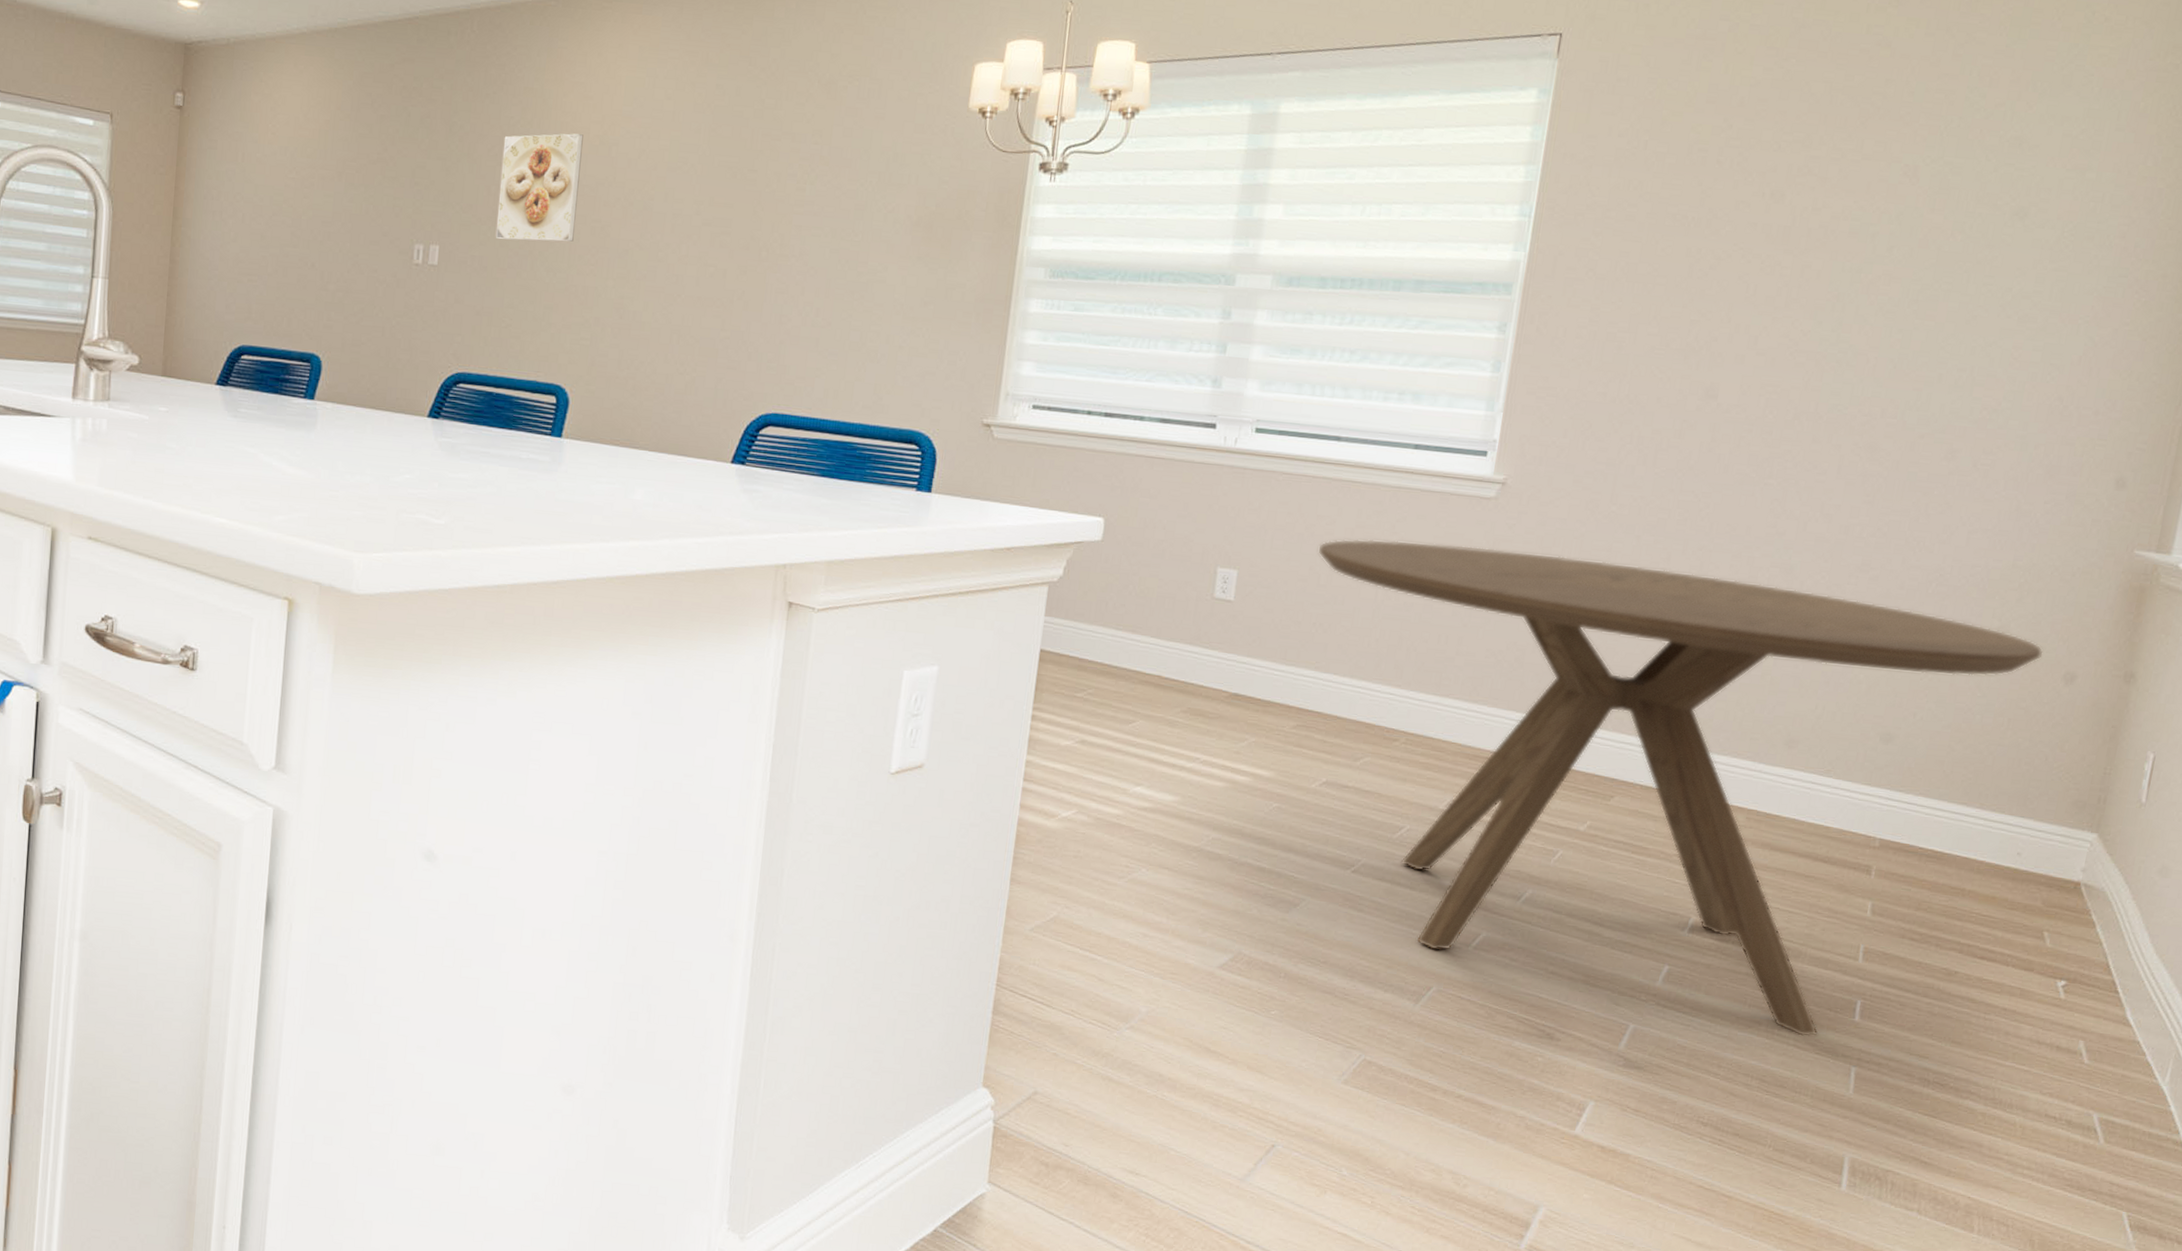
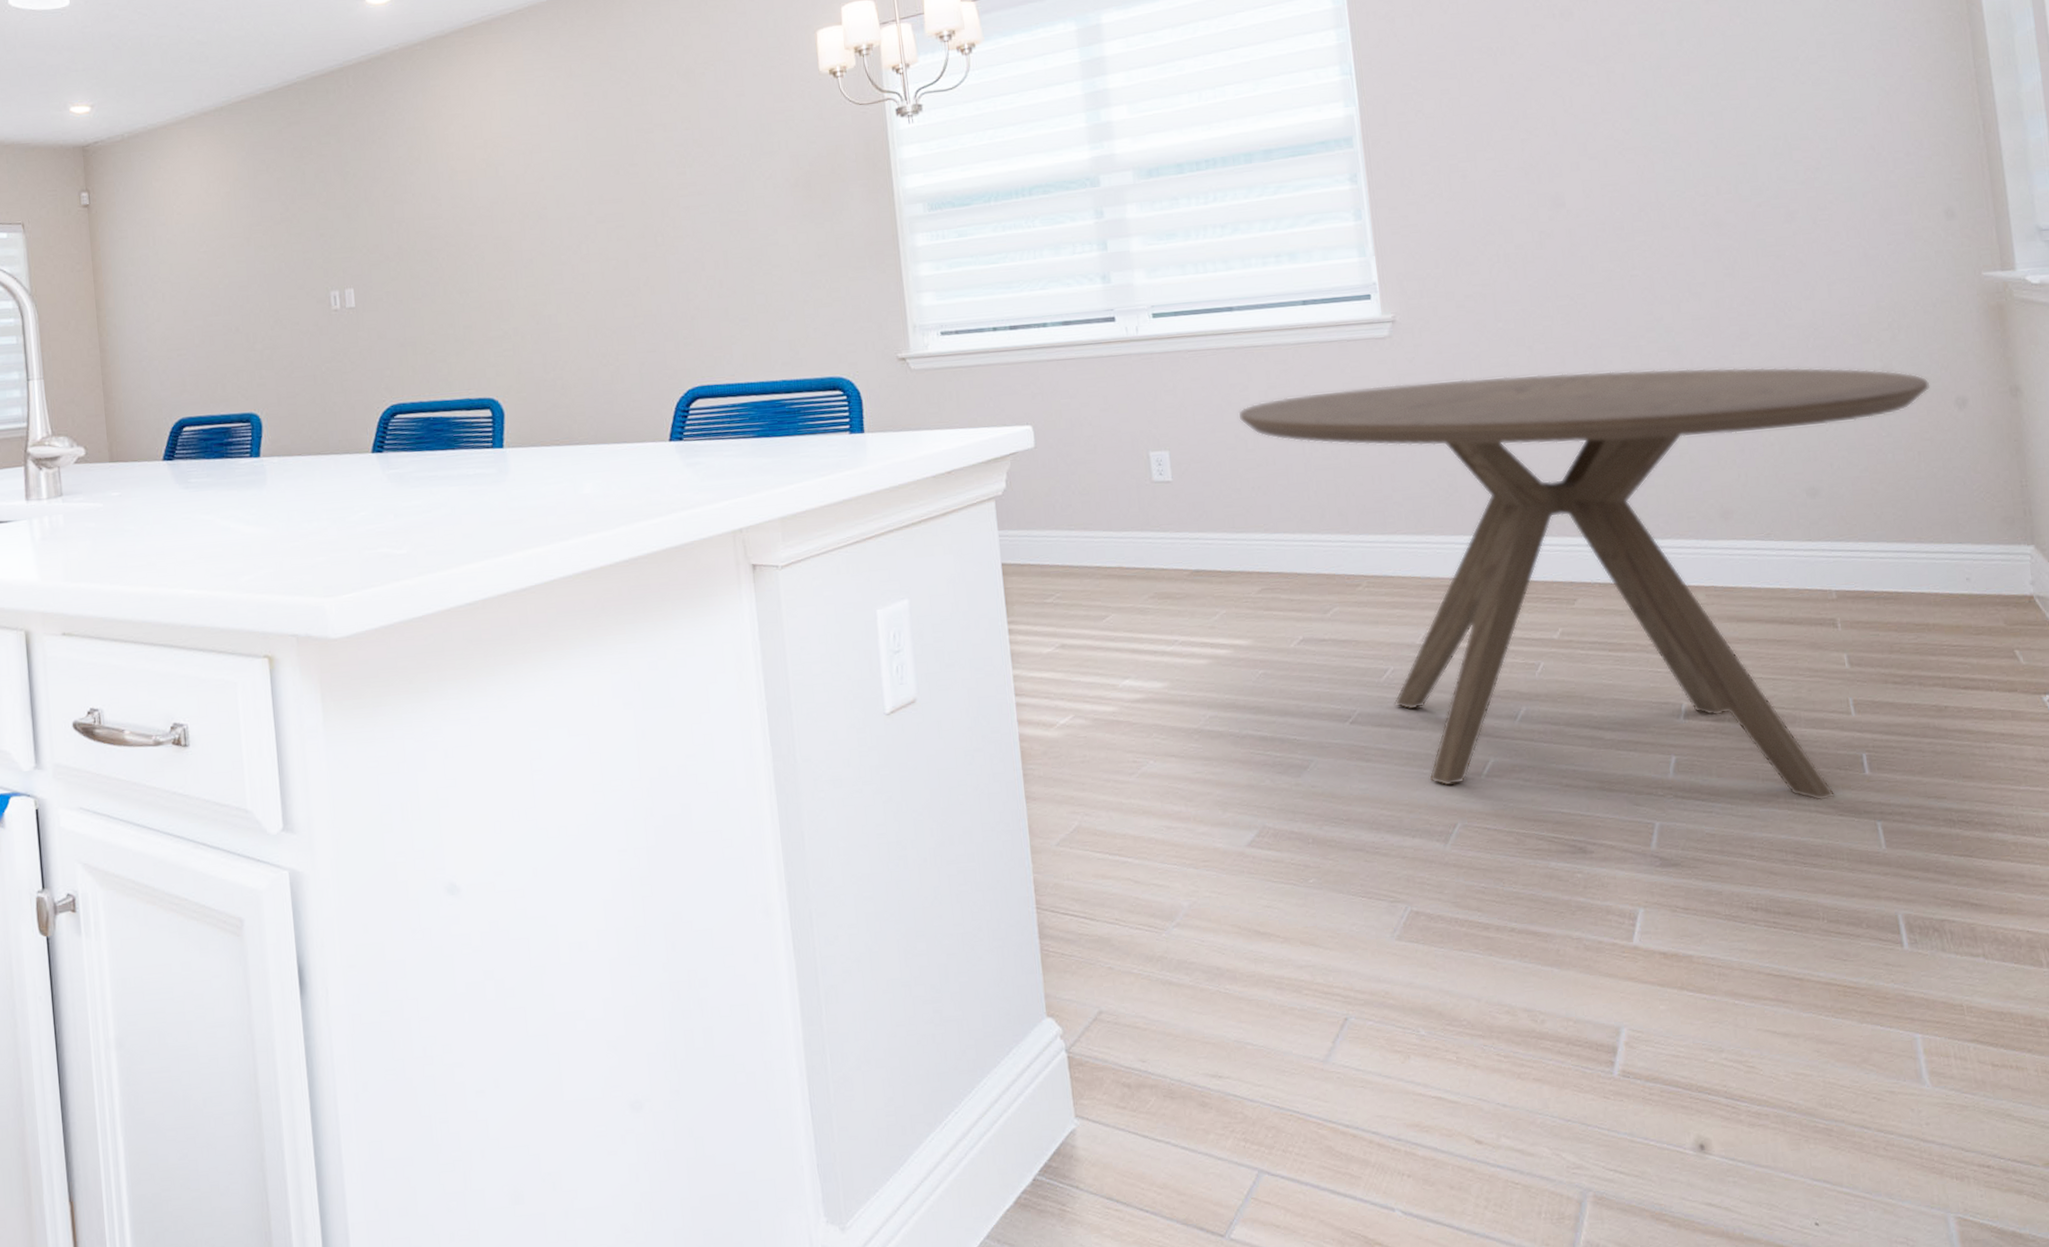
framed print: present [495,133,584,242] -> none [396,160,479,273]

